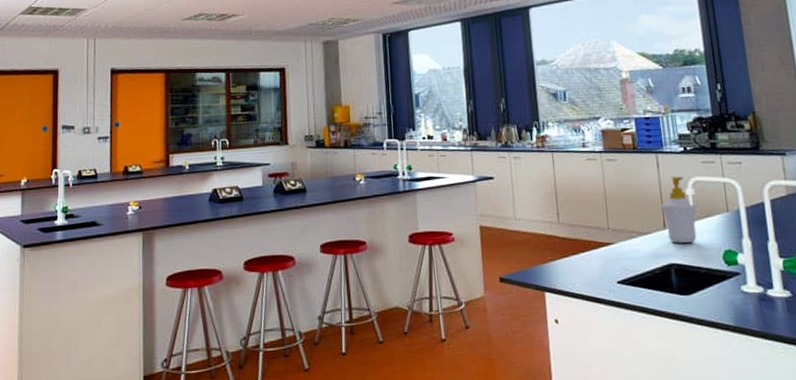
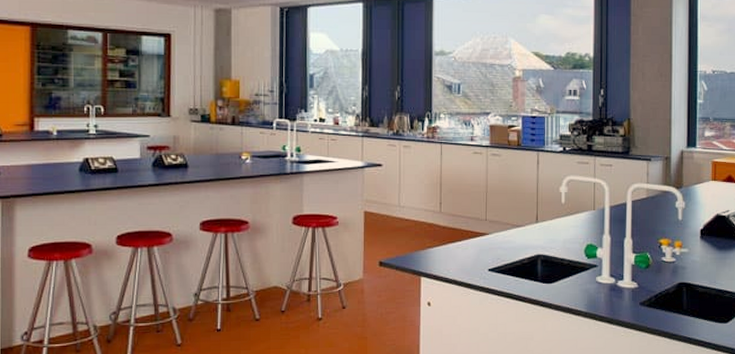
soap bottle: present [660,176,697,243] -> none [536,174,568,236]

